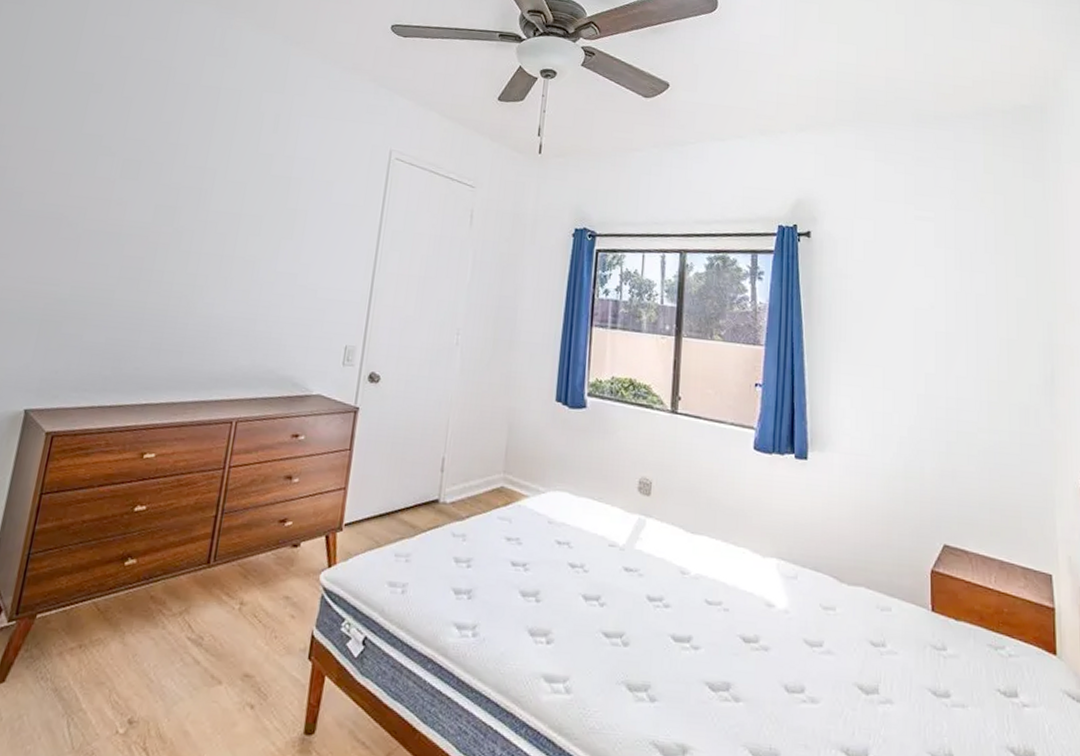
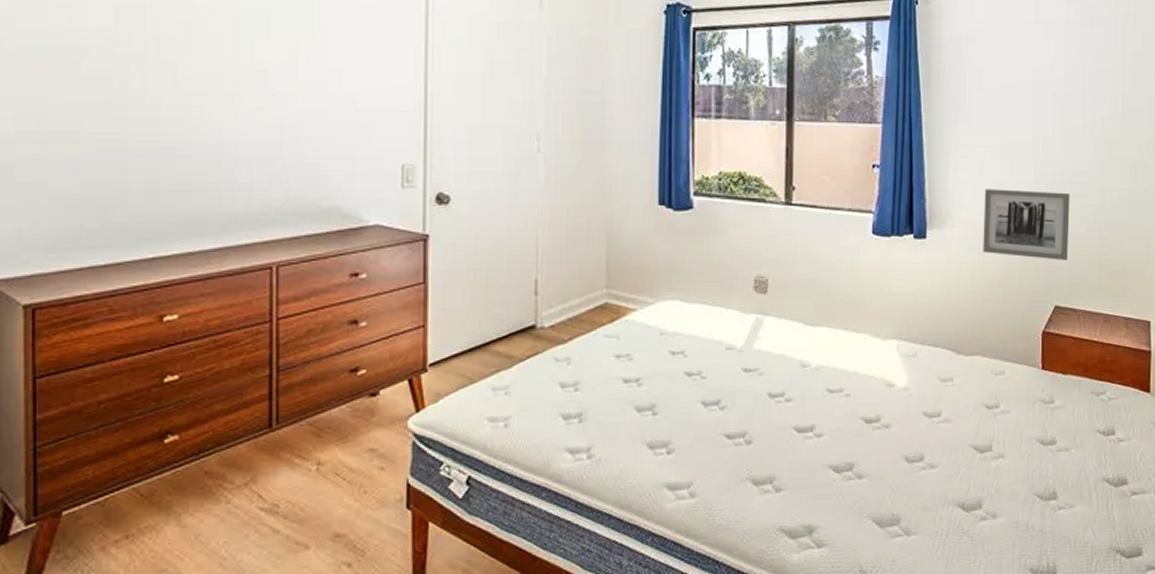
wall art: none [866,417,957,498] -> present [983,189,1070,260]

